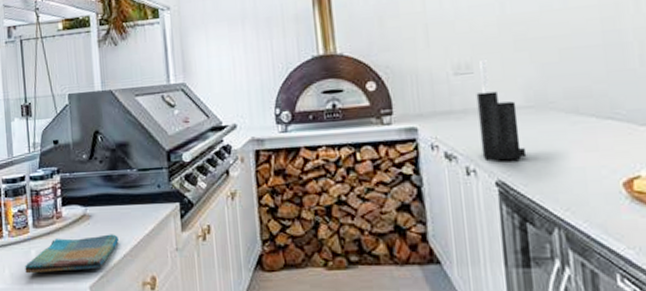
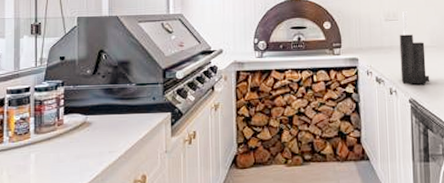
dish towel: present [25,234,119,274] -> none [23,139,115,175]

